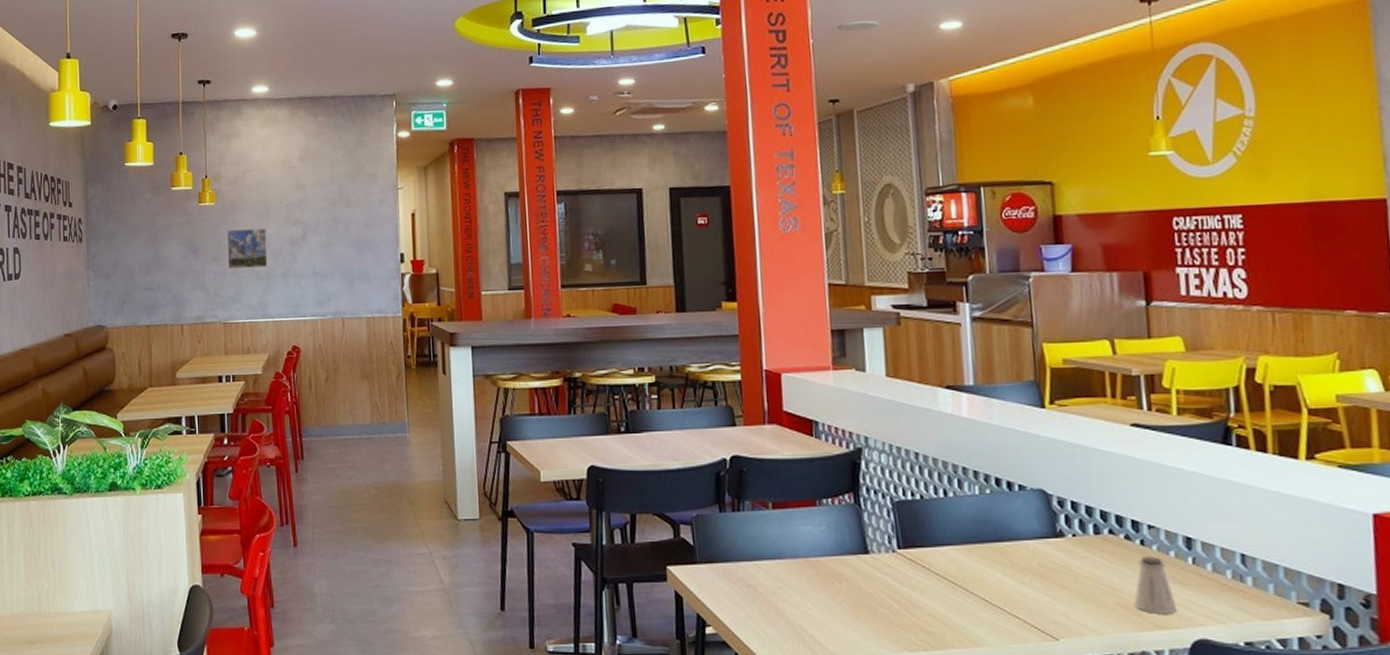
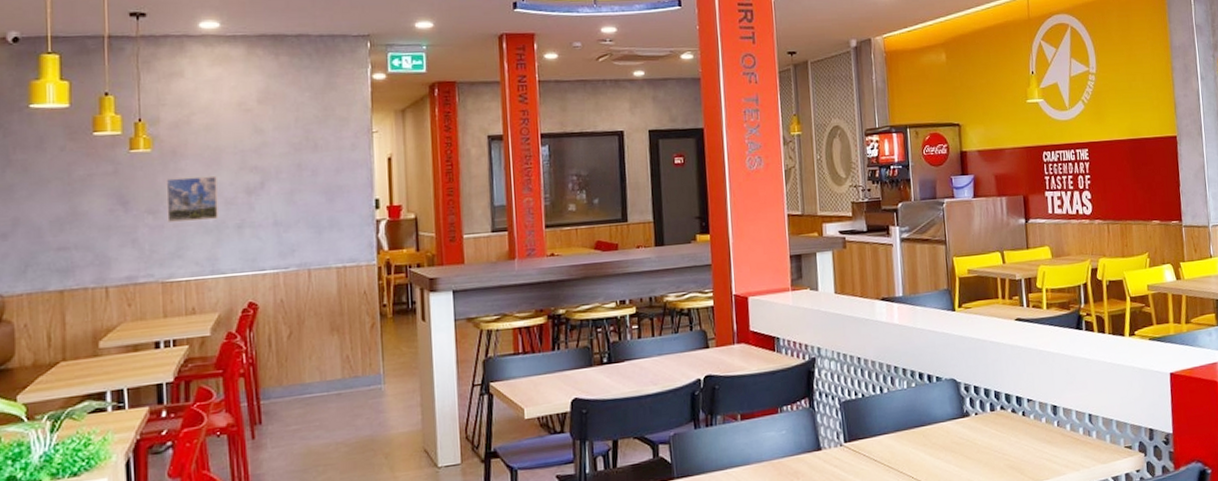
saltshaker: present [1134,556,1177,614] -> none [1018,424,1047,470]

